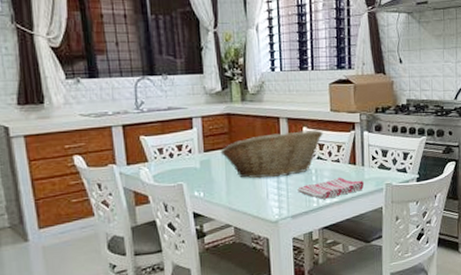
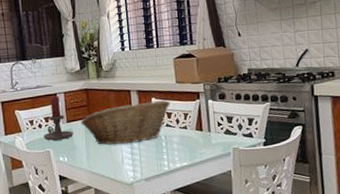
candle holder: none [175,119,211,173] -> present [44,95,73,141]
dish towel: present [297,177,365,199] -> none [149,143,212,163]

